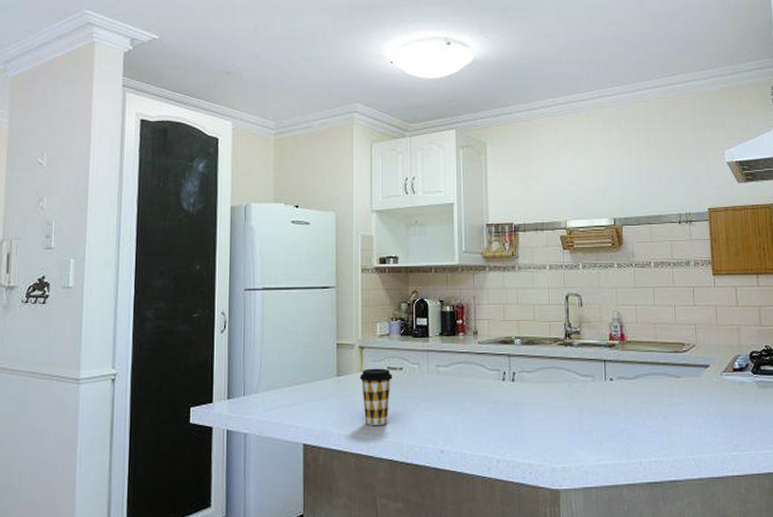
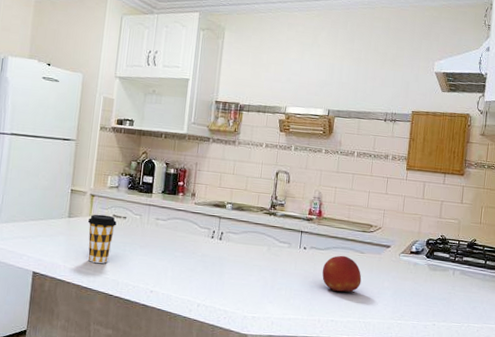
fruit: none [635,383,682,427] -> present [322,255,362,293]

